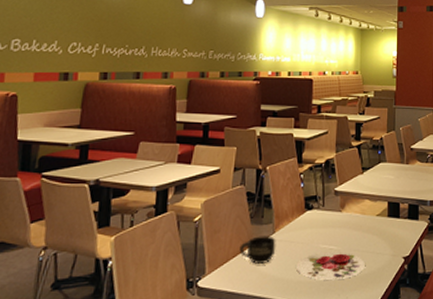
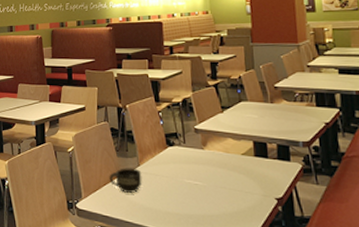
plate: present [296,252,365,280] -> none [163,187,234,214]

